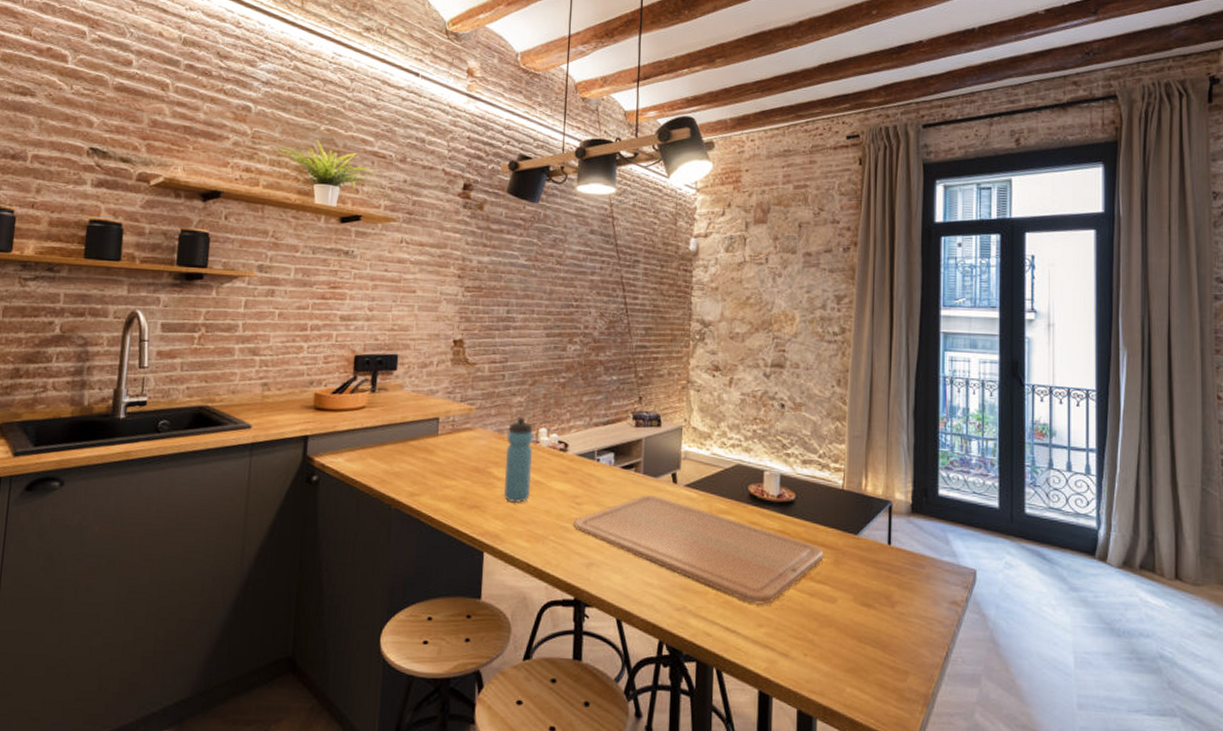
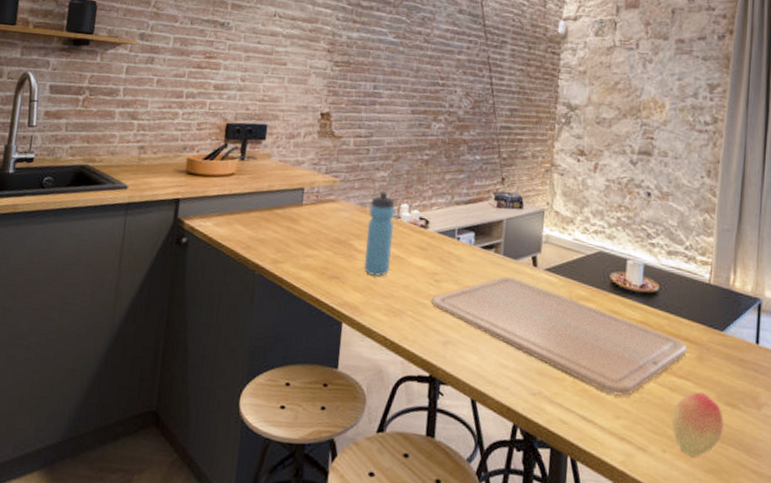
fruit: none [811,595,860,658] -> present [671,391,724,457]

